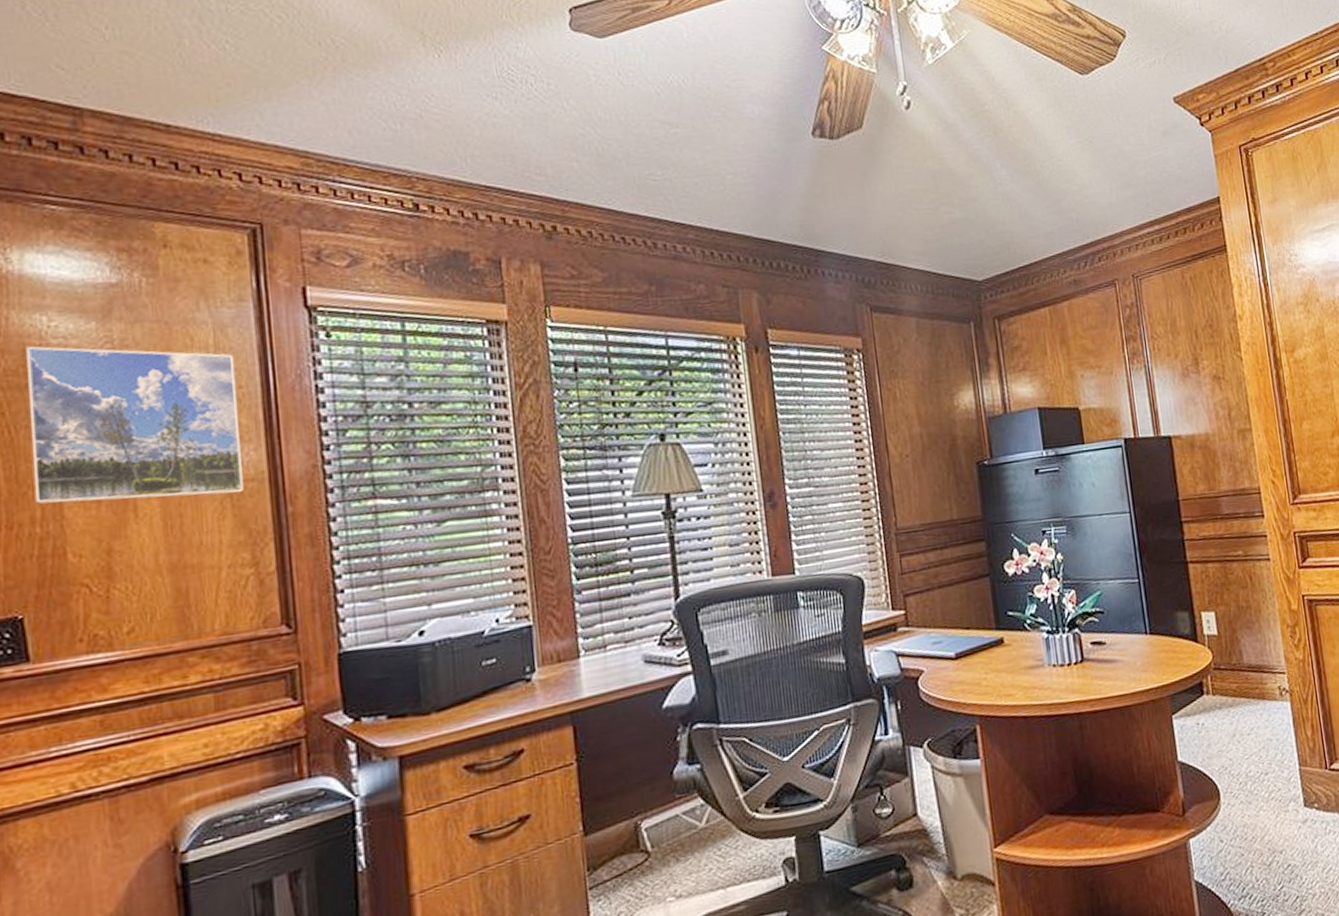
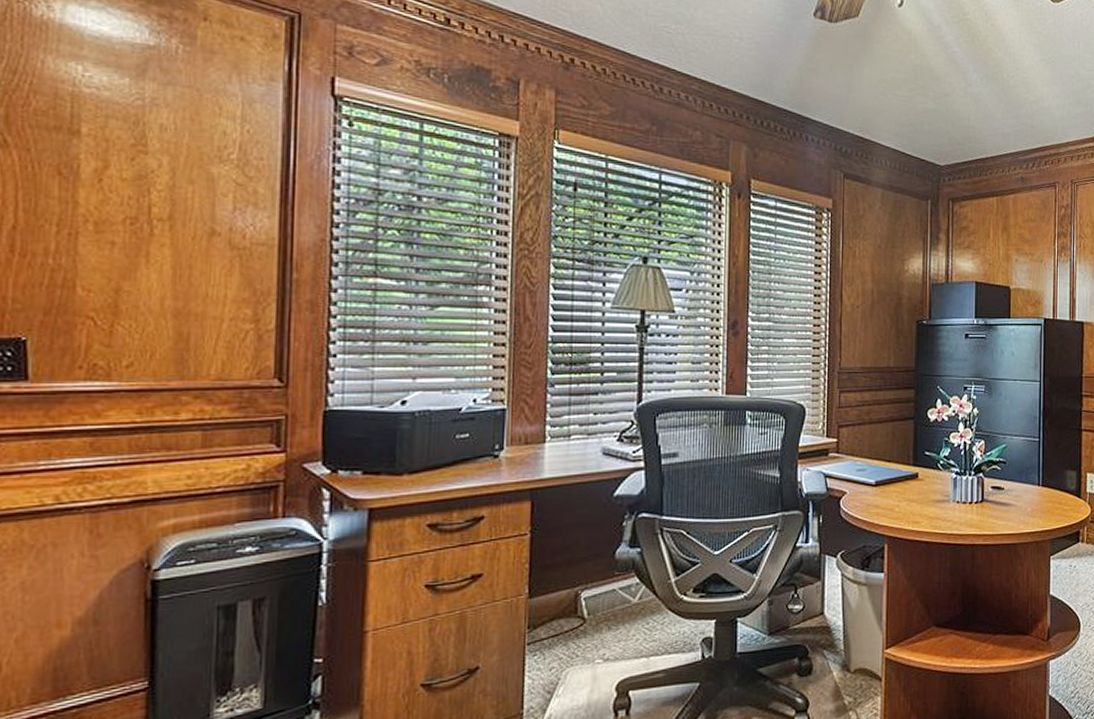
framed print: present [26,346,243,504] -> none [51,90,259,255]

